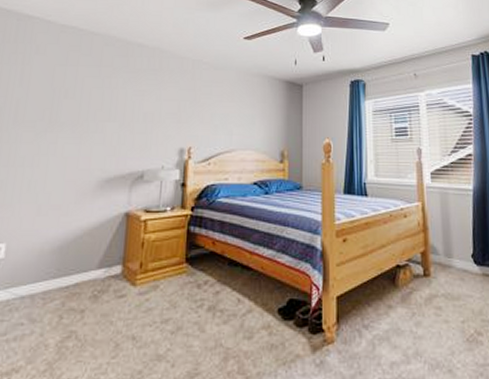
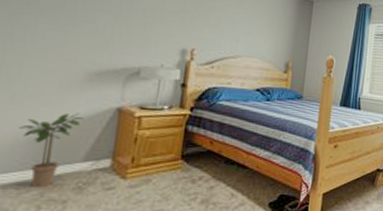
potted plant: none [44,220,98,297] -> present [18,113,85,188]

